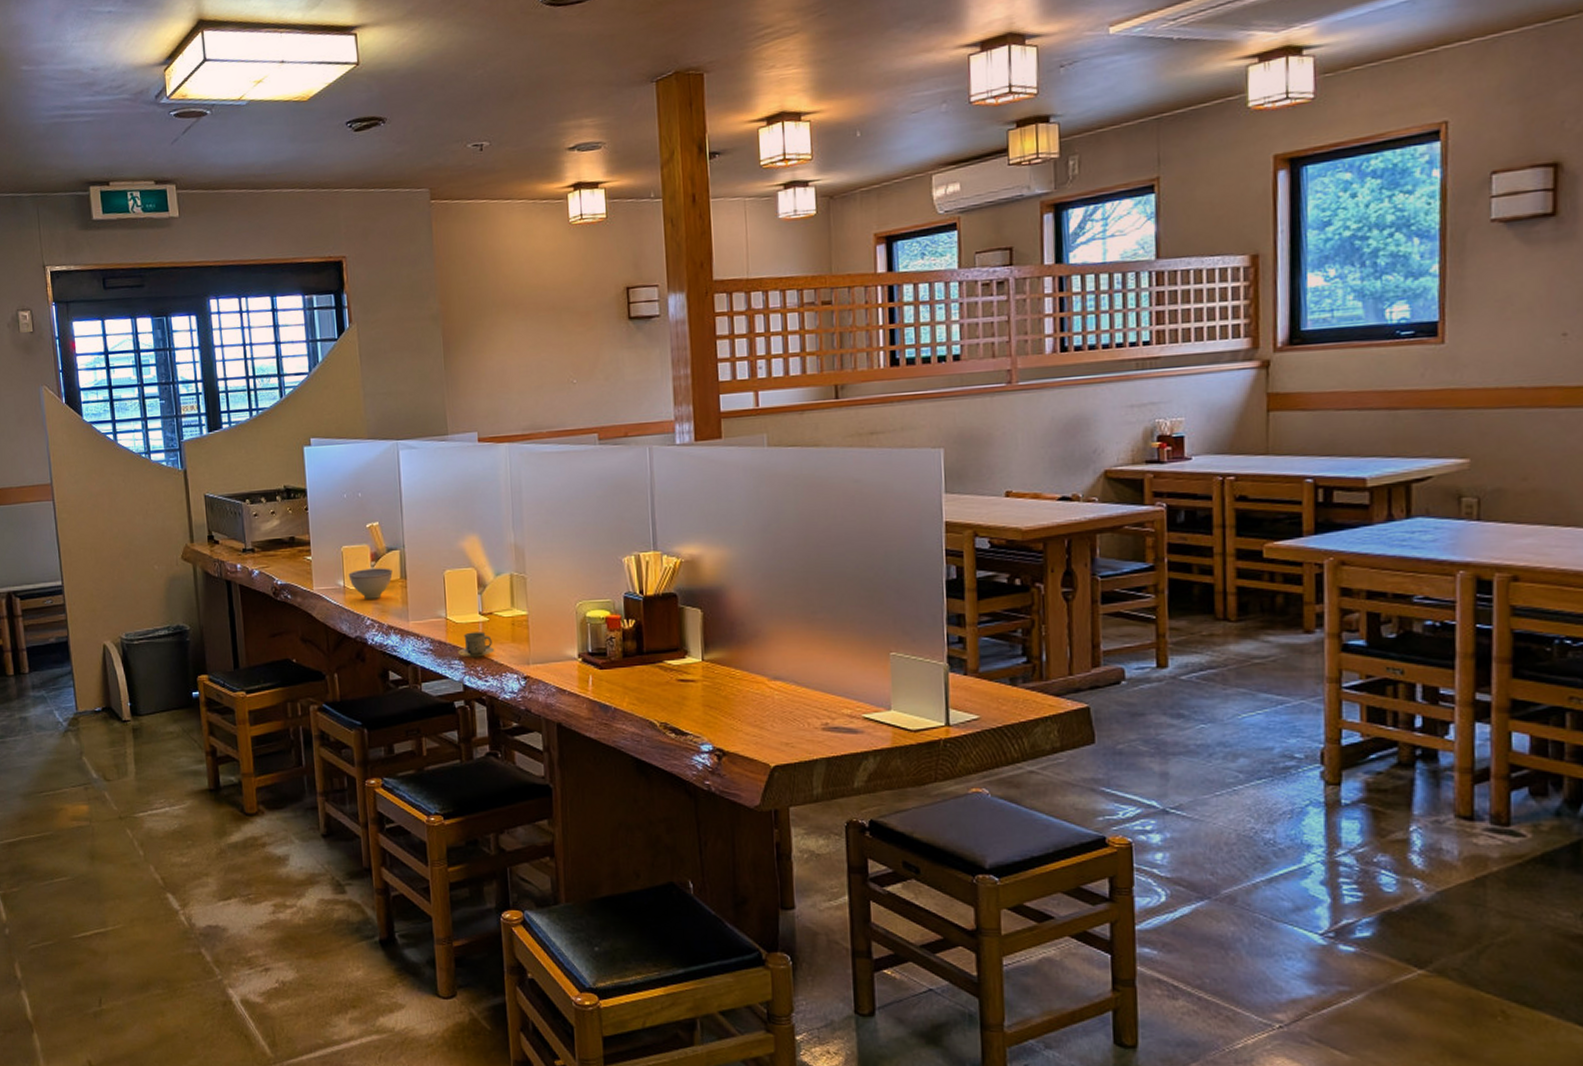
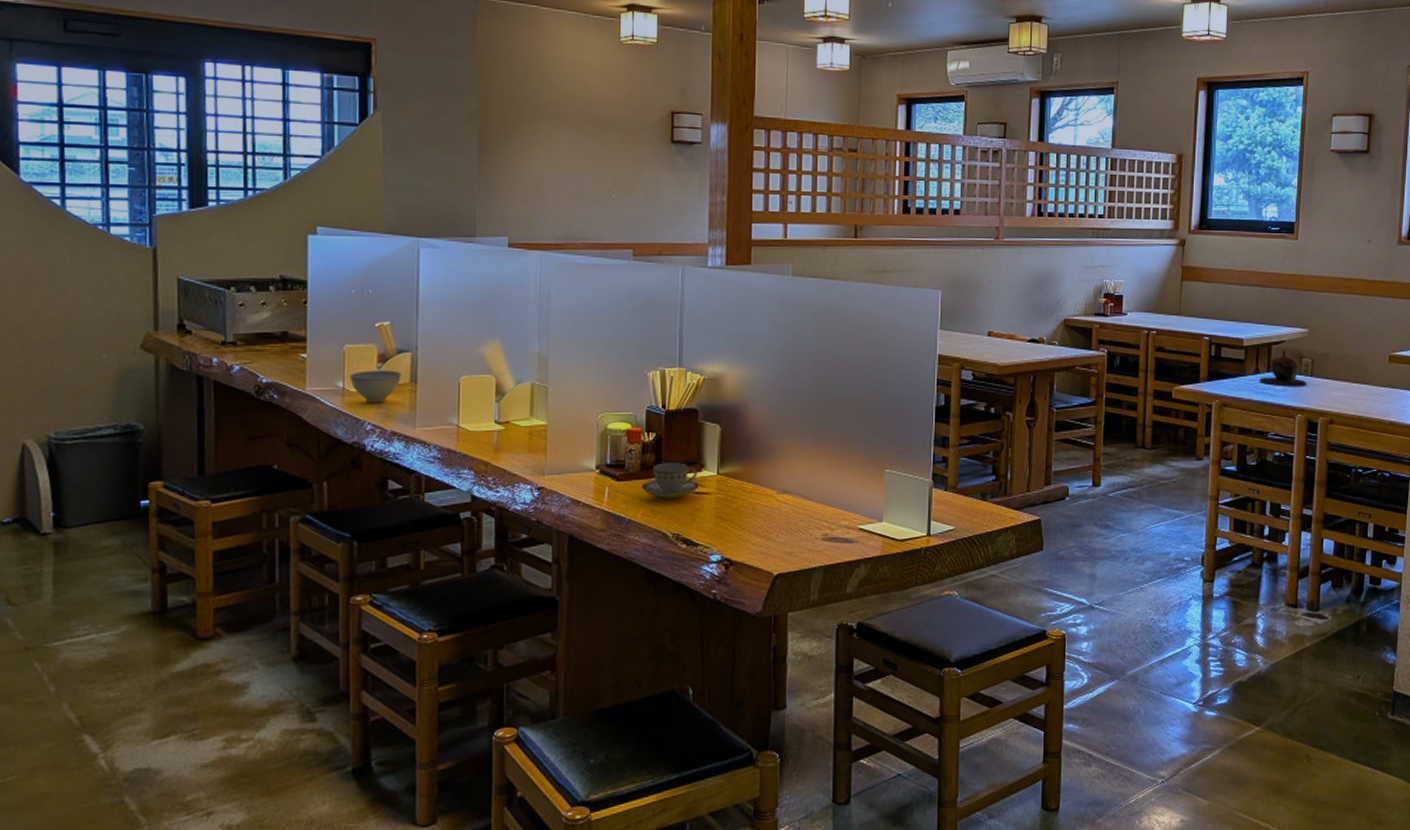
cup and saucer: present [458,632,494,658] -> none [468,441,508,467]
teacup: none [625,649,684,687] -> present [641,462,700,499]
teapot: none [1395,488,1472,537] -> present [1259,349,1307,387]

